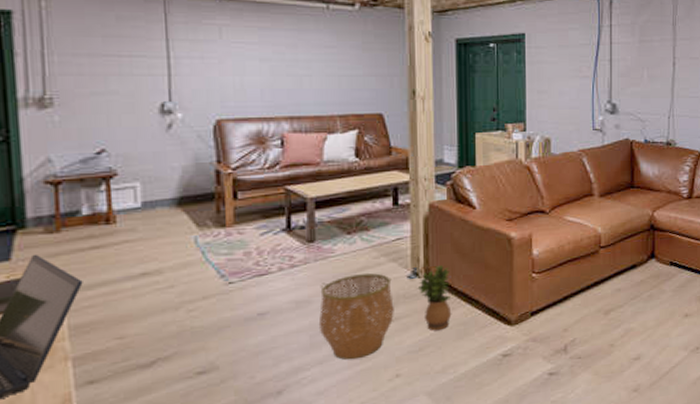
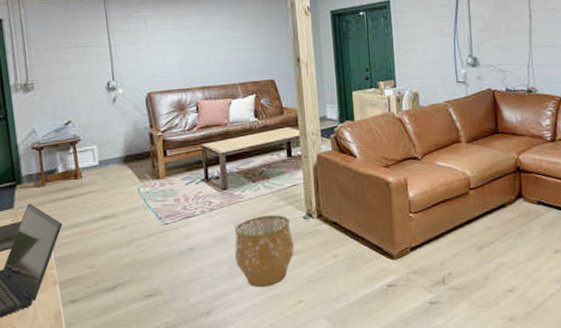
potted plant: present [417,264,452,331] -> none [311,206,342,264]

